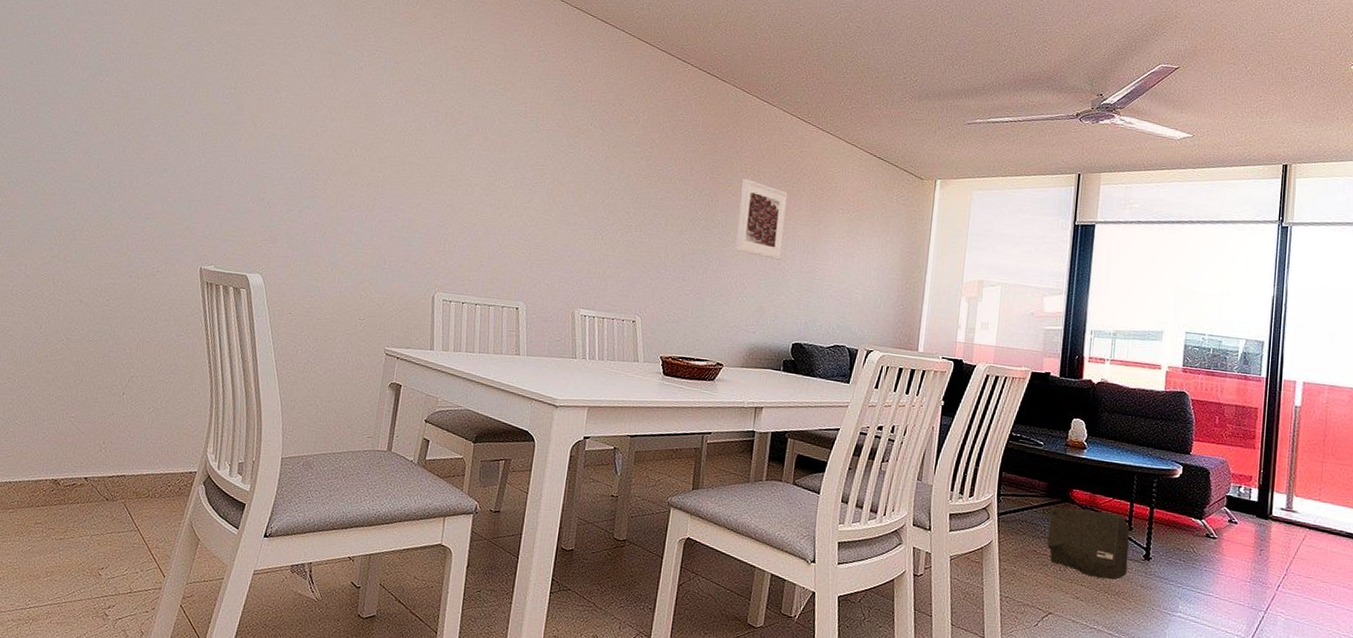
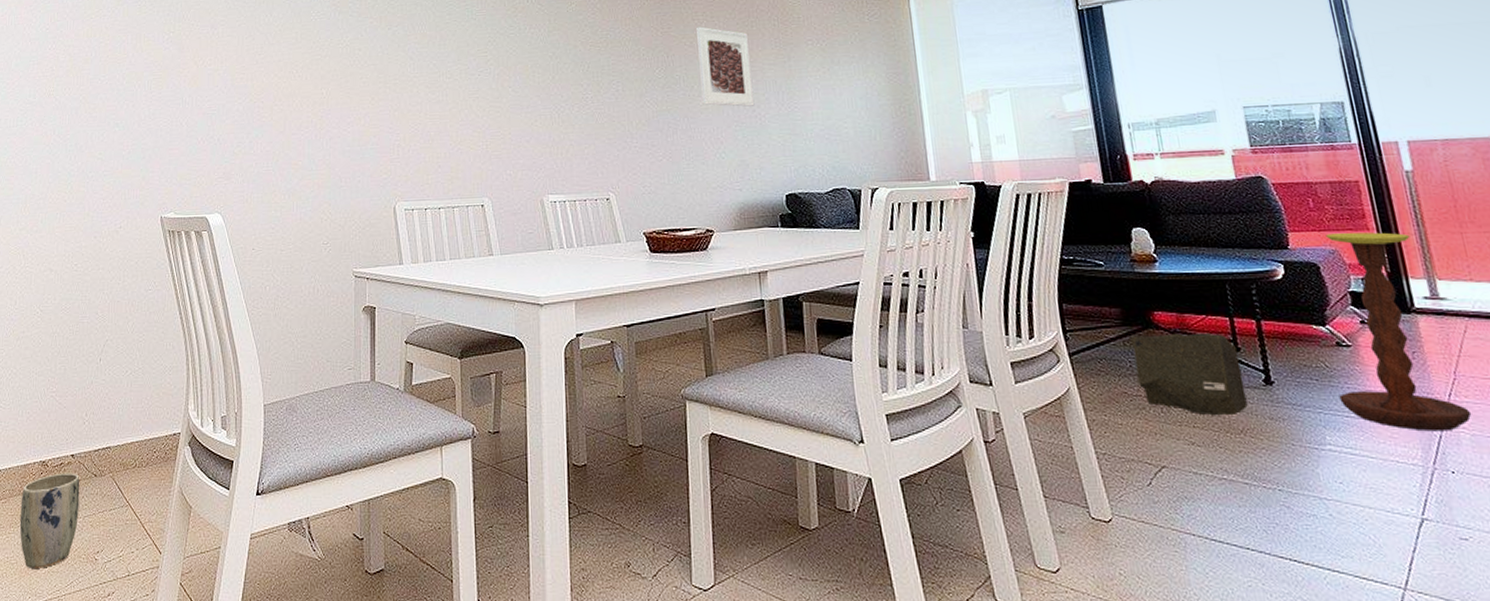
plant pot: none [25,492,91,576] -> present [19,473,80,568]
side table: none [1197,447,1290,614] -> present [1325,232,1472,432]

